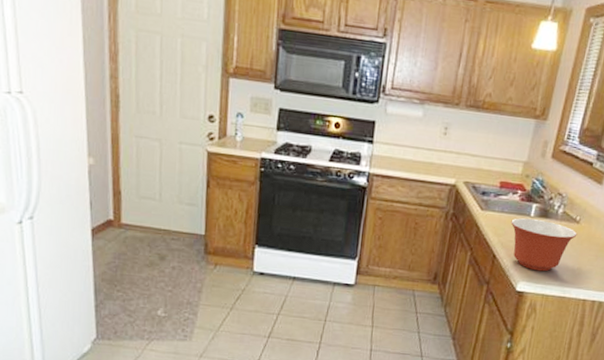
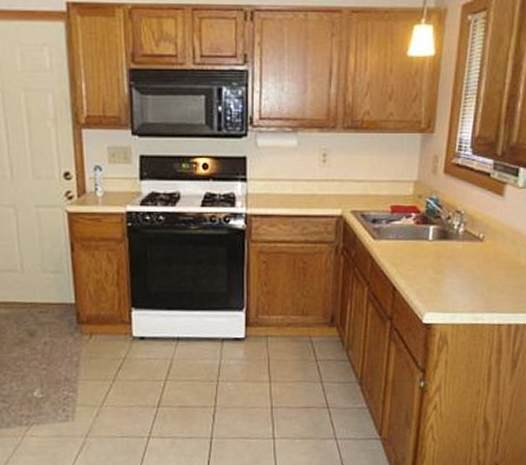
mixing bowl: present [511,218,577,272] -> none [408,243,483,299]

